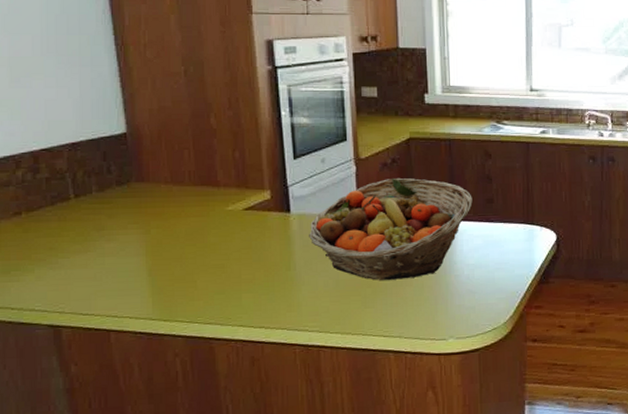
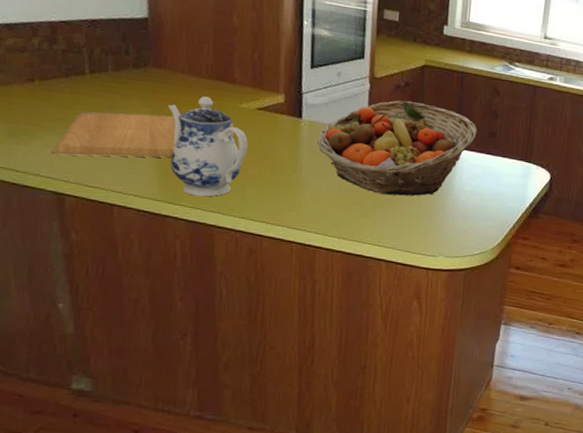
chopping board: none [44,226,224,287] -> present [51,111,235,158]
teapot: none [155,204,238,310] -> present [168,96,248,197]

